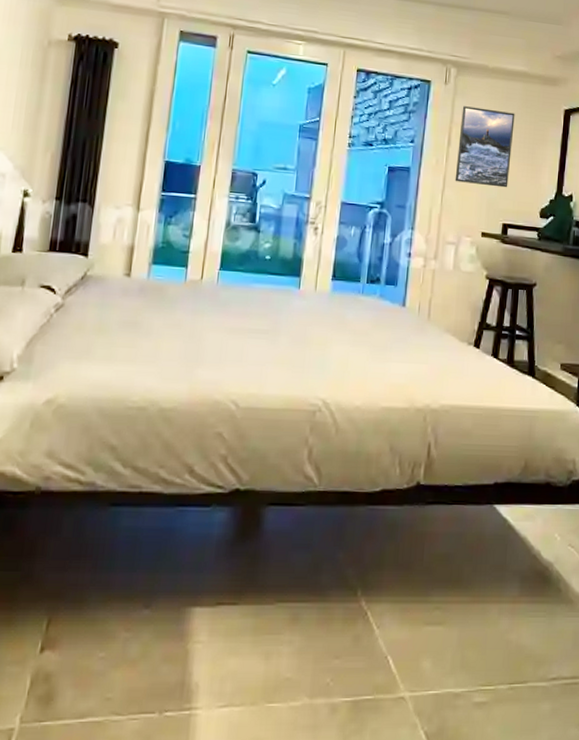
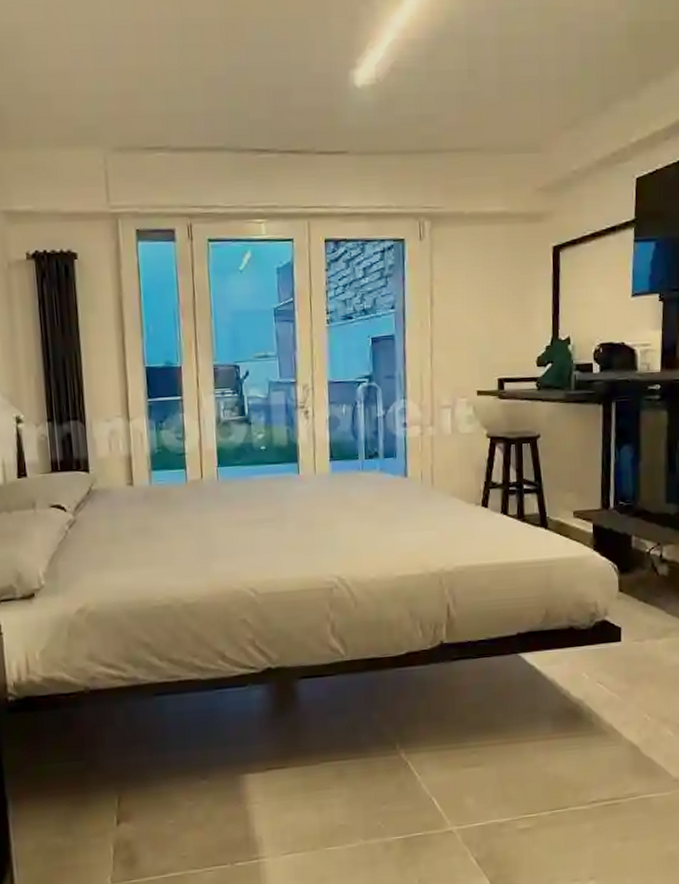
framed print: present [455,106,515,188] -> none [441,259,500,343]

